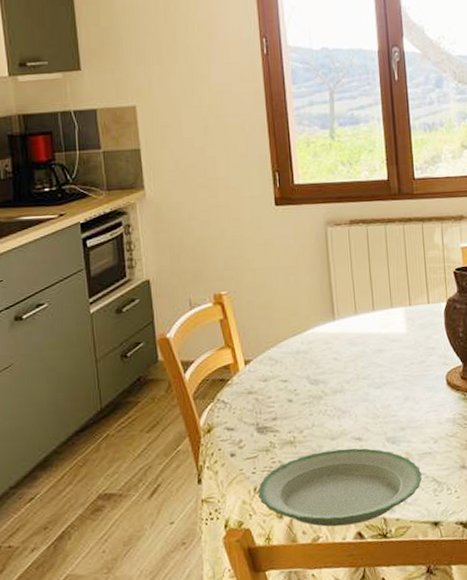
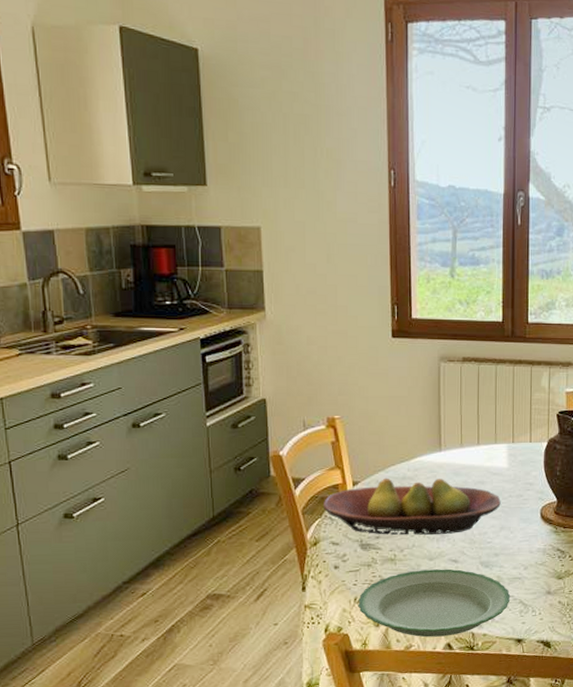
fruit bowl: none [214,350,403,416] -> present [322,478,501,535]

